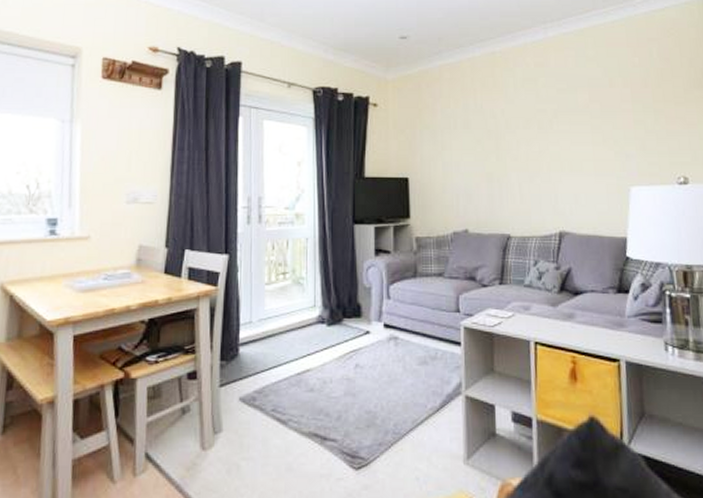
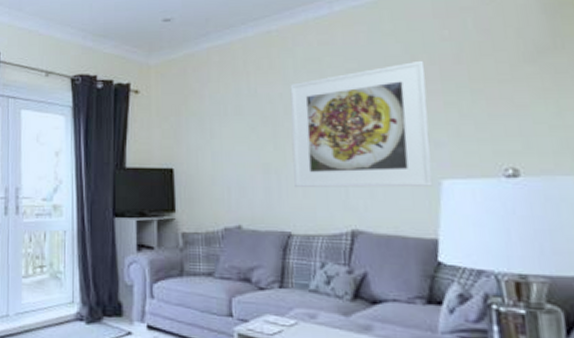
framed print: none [510,83,624,194] -> present [290,60,433,188]

